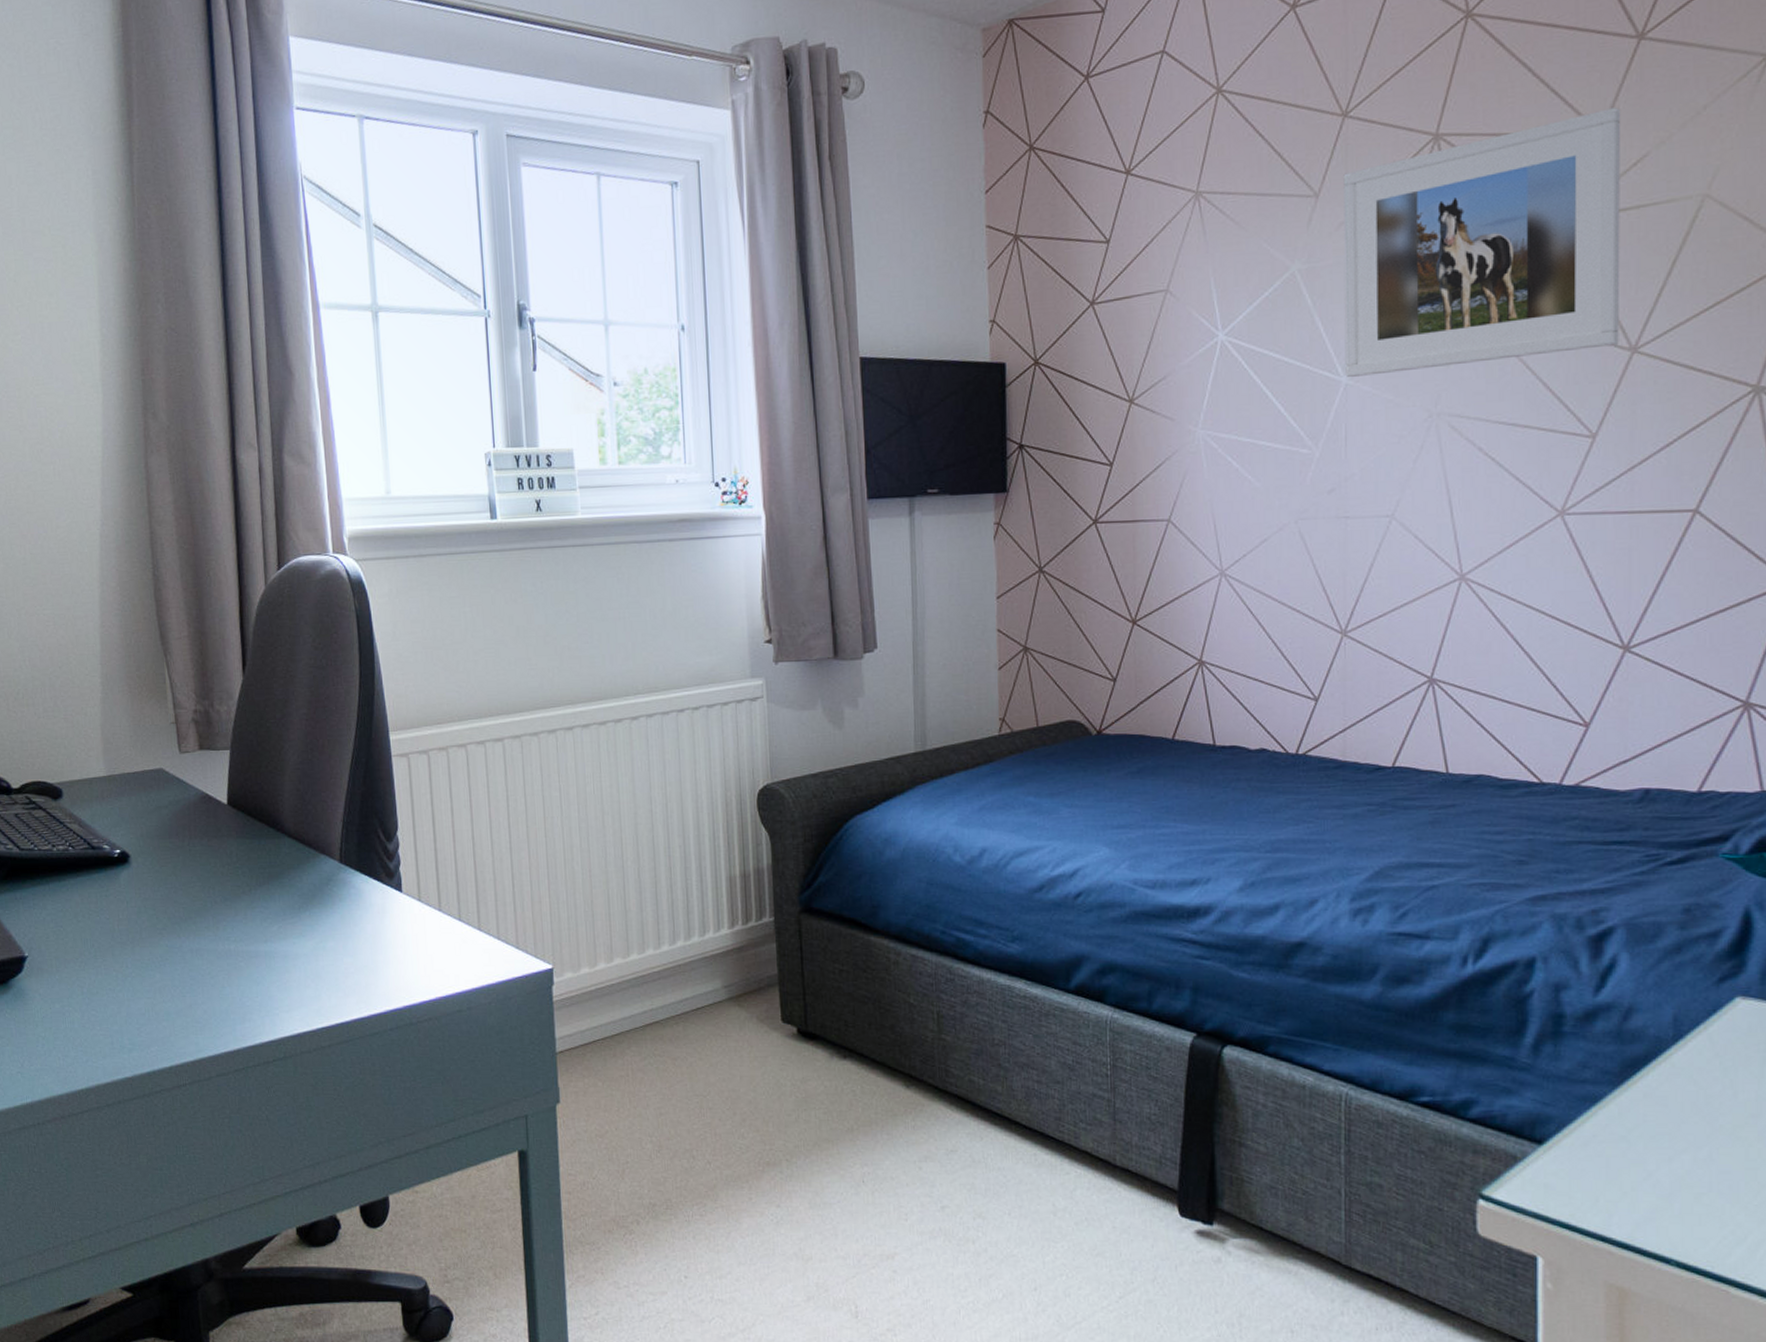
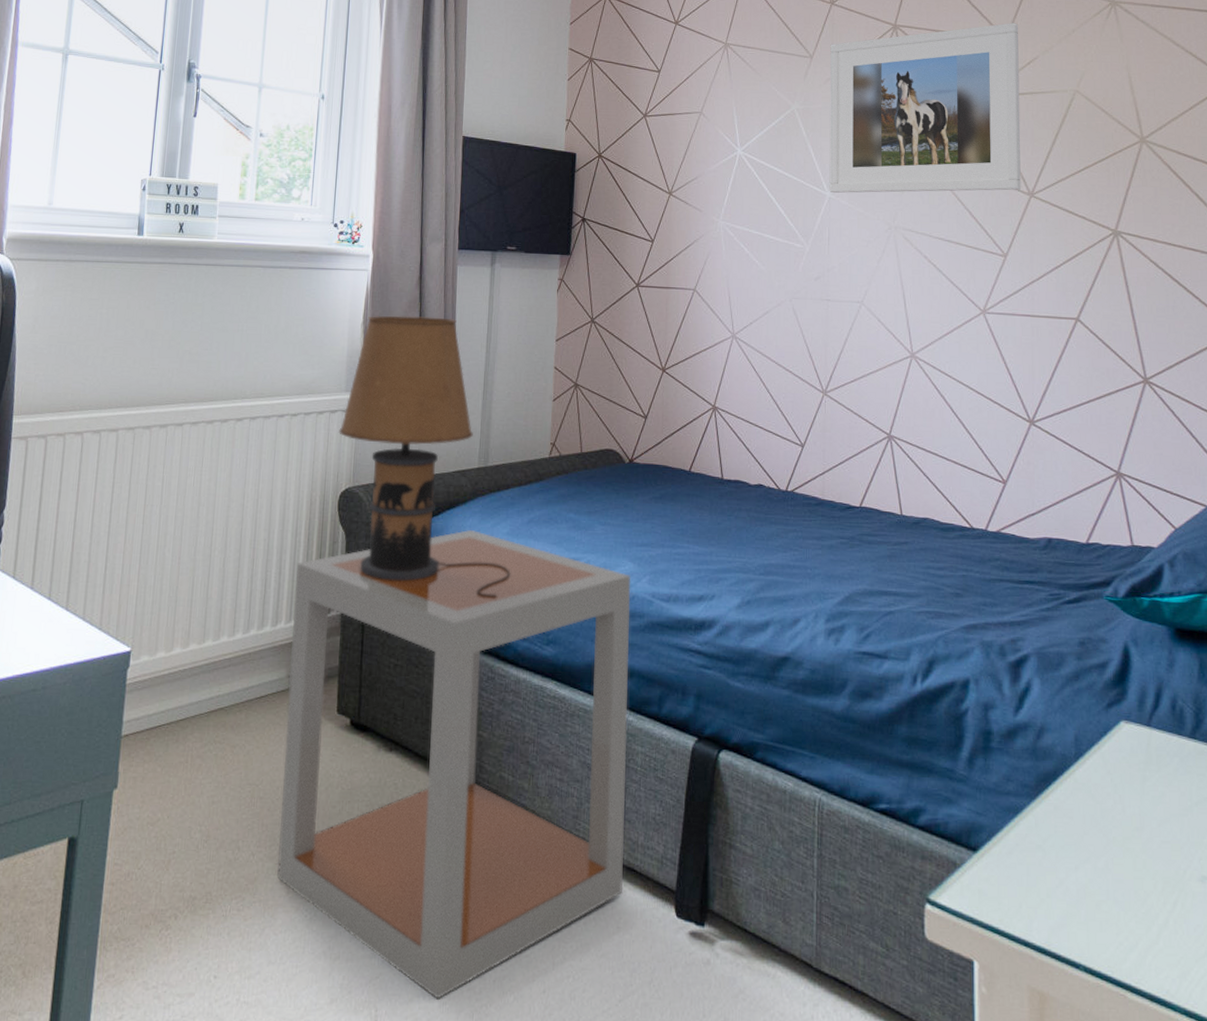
side table: none [718,821,1116,1297] -> present [277,529,631,999]
table lamp: none [748,582,962,894] -> present [339,315,510,598]

